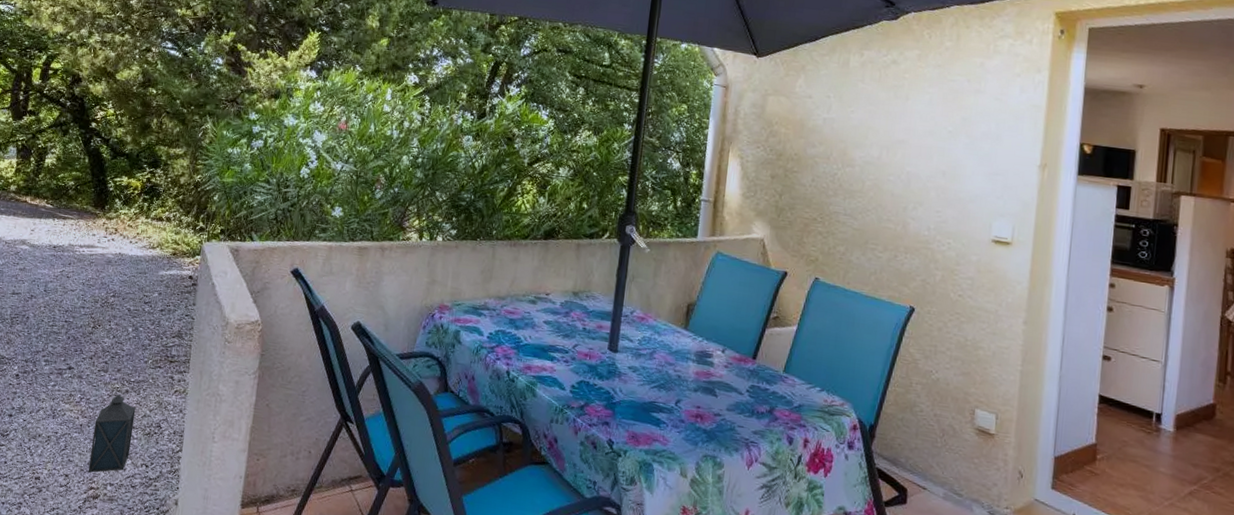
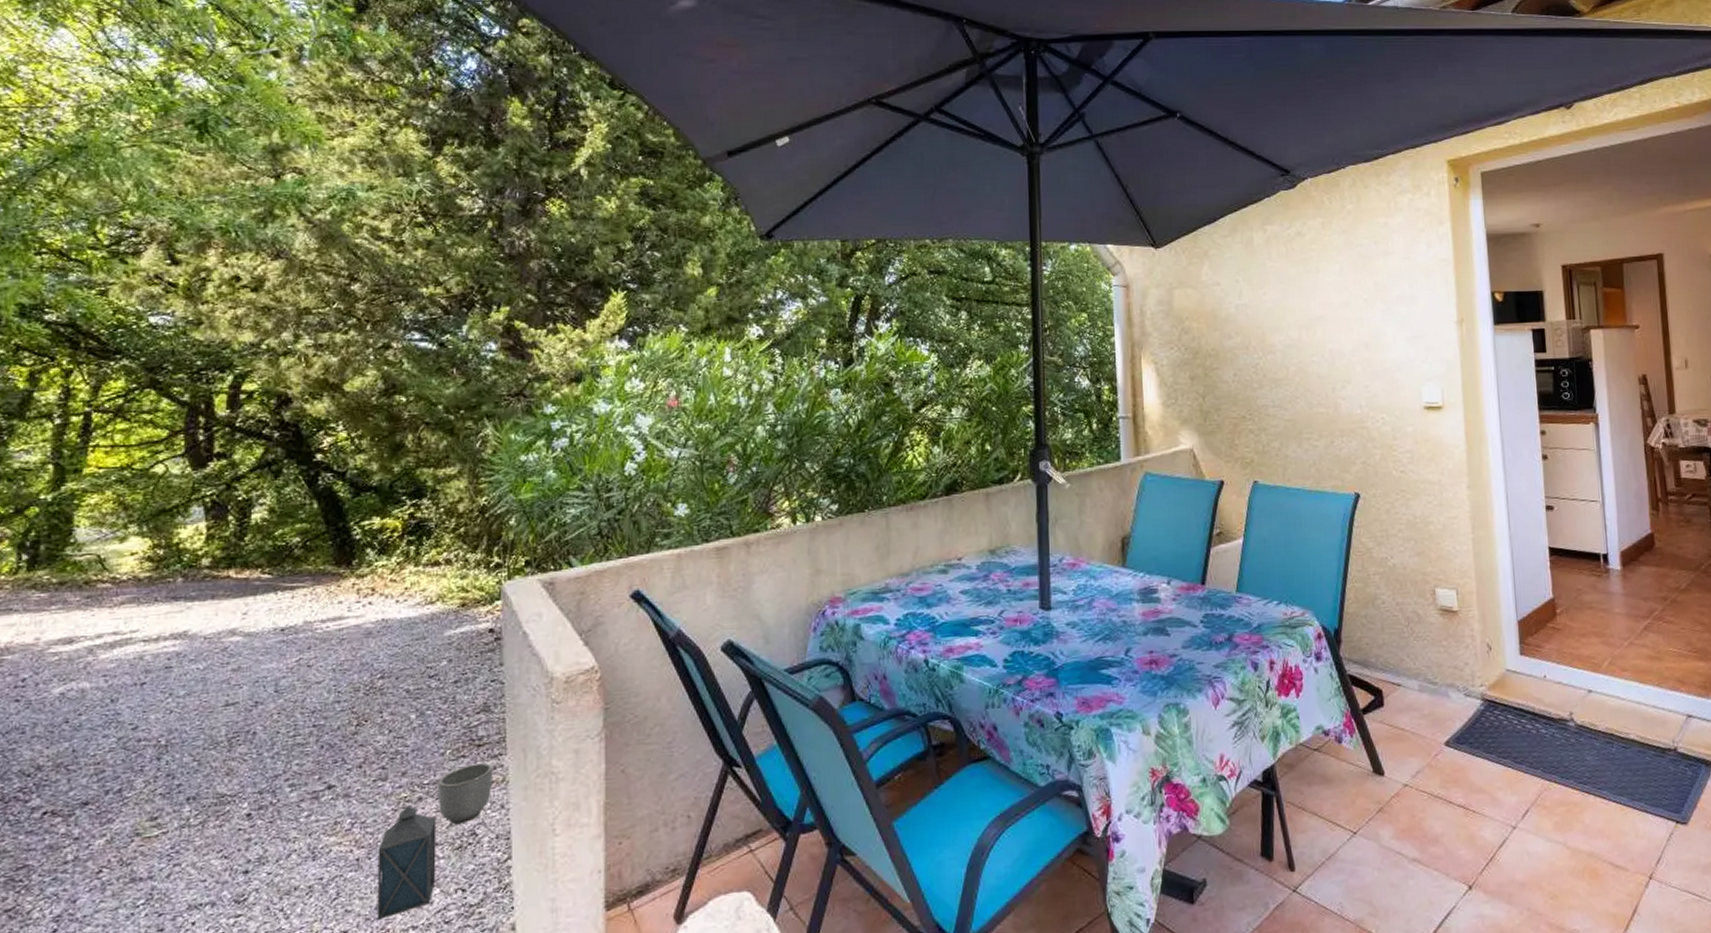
planter: none [138,374,179,417] -> present [437,763,493,825]

